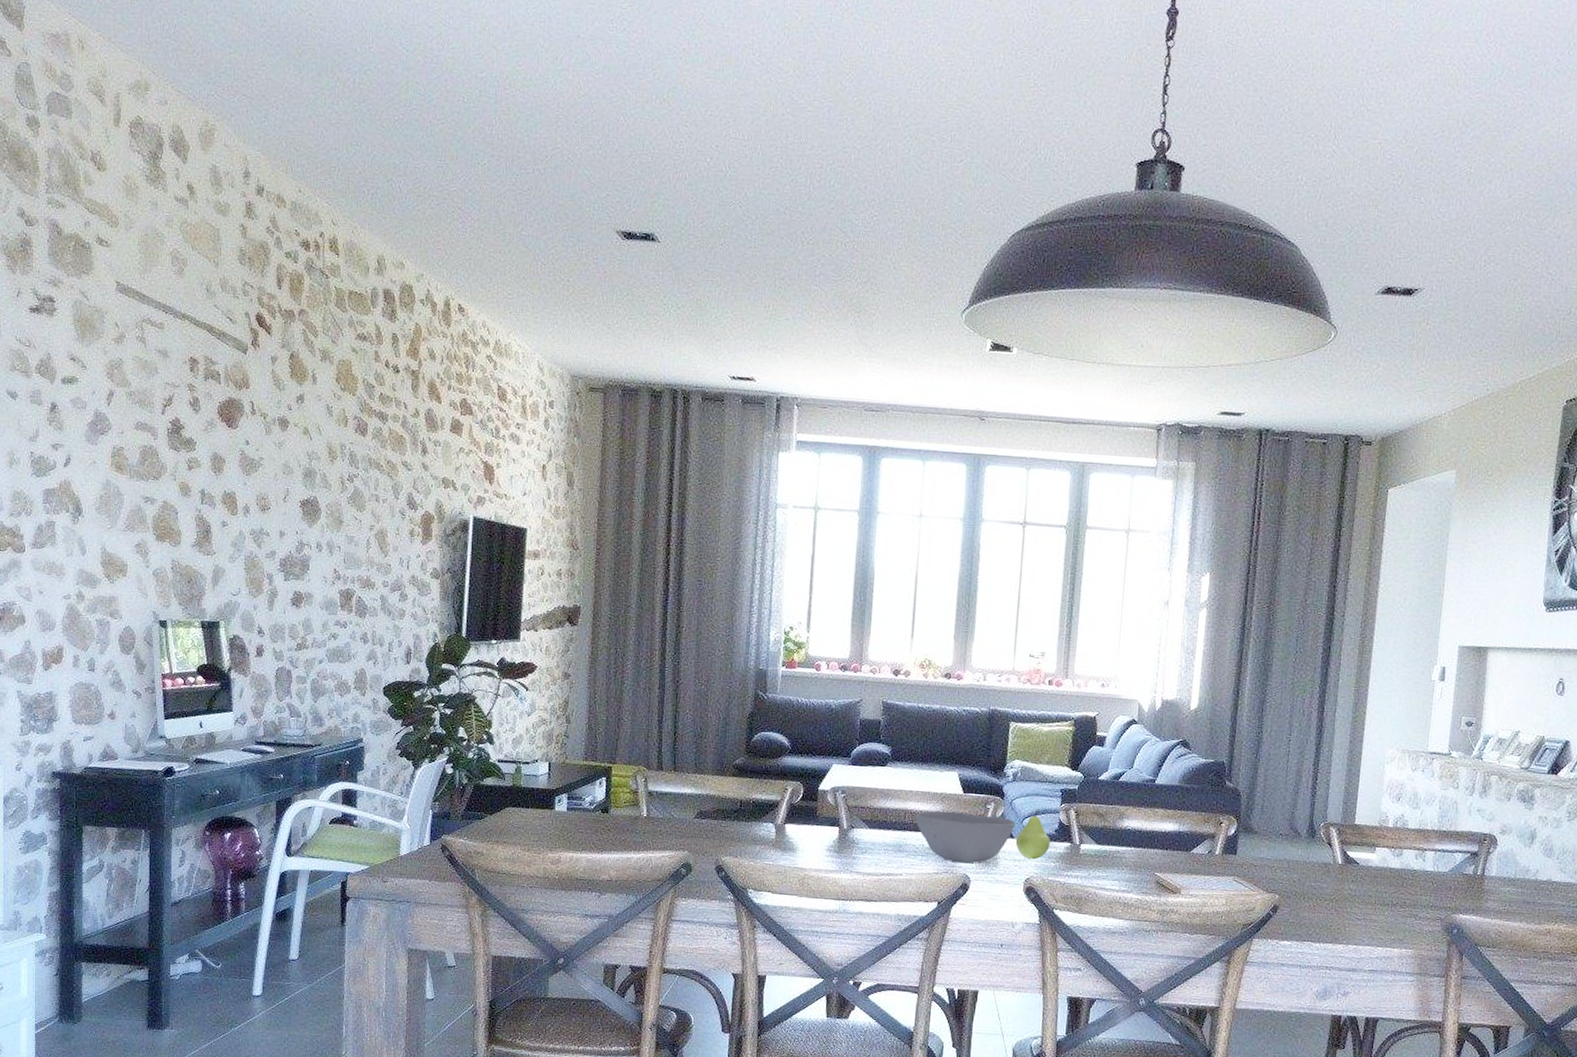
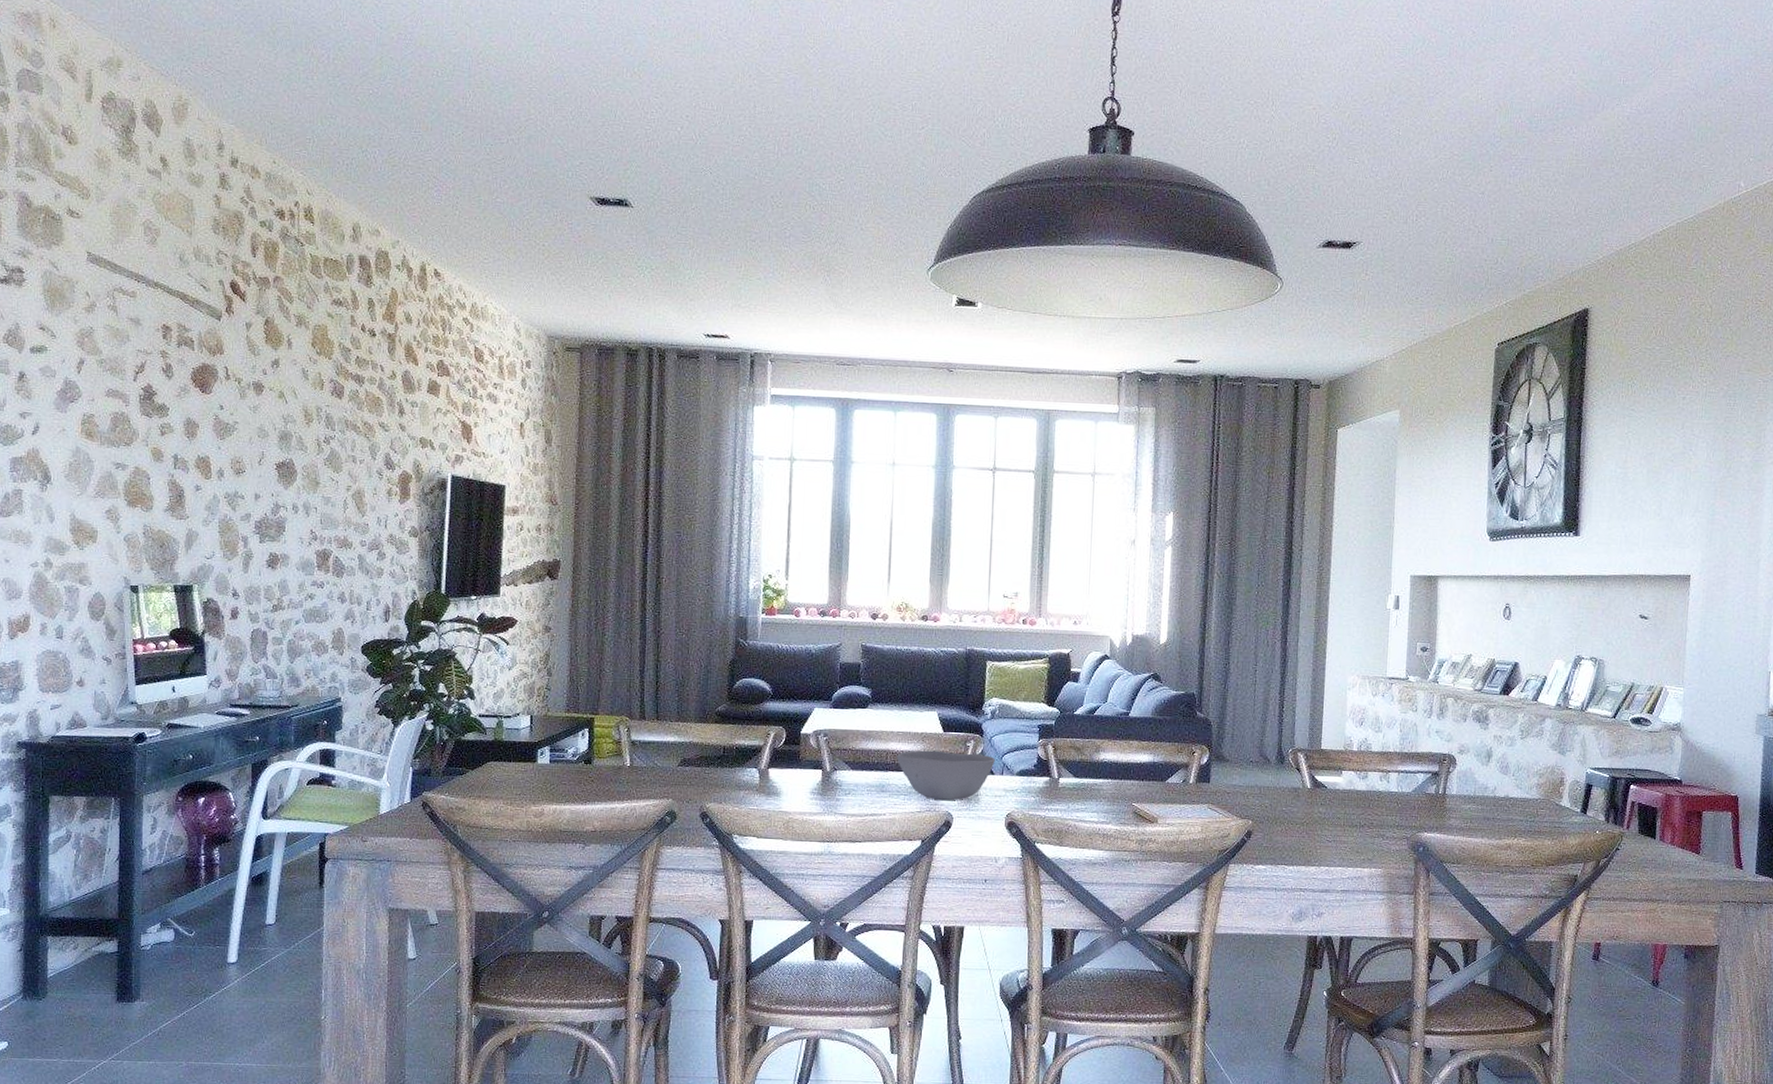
fruit: present [1015,809,1050,860] -> none [995,745,1030,795]

